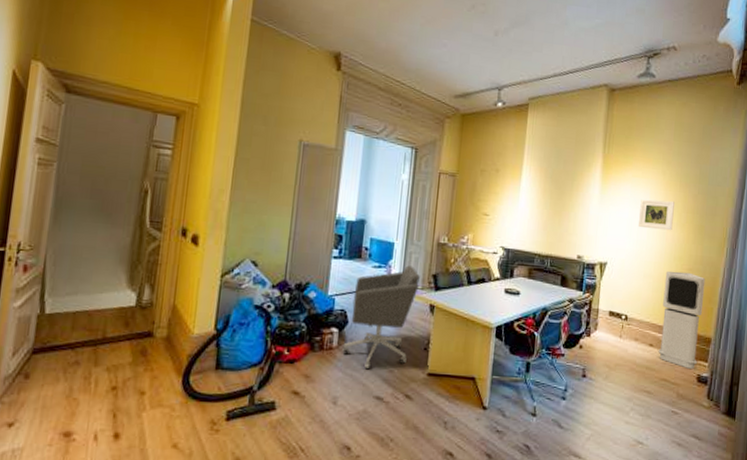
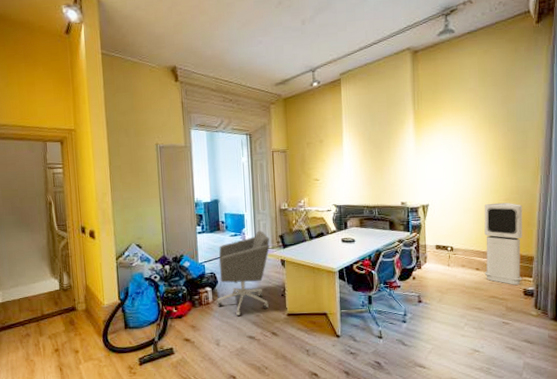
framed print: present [639,199,674,231] -> none [453,142,486,170]

